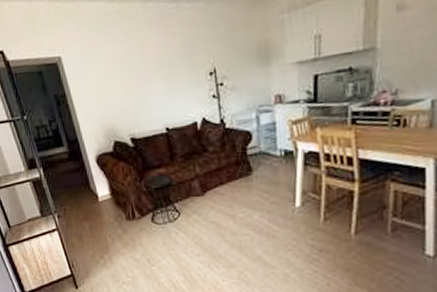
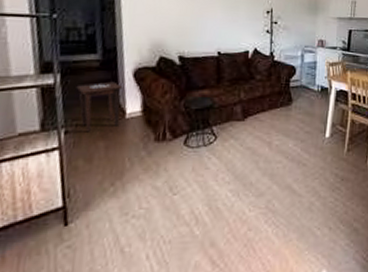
side table: none [56,169,95,216] -> present [76,81,123,132]

